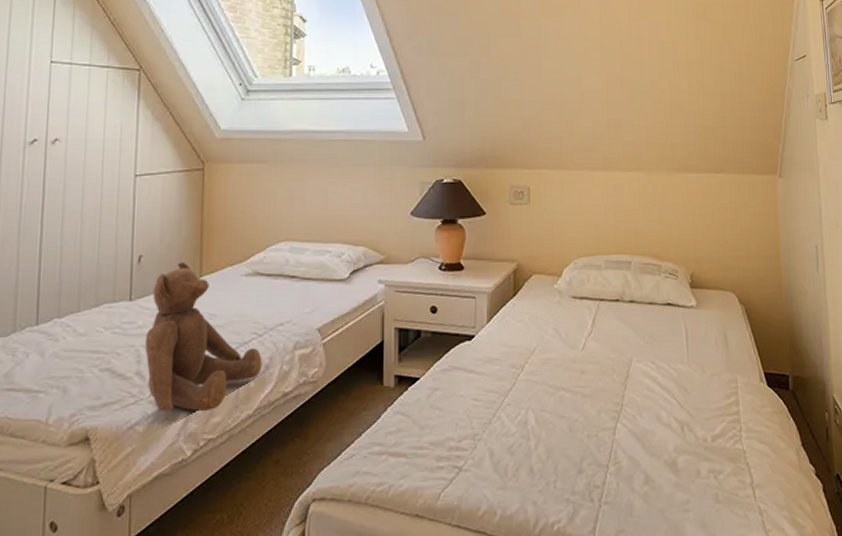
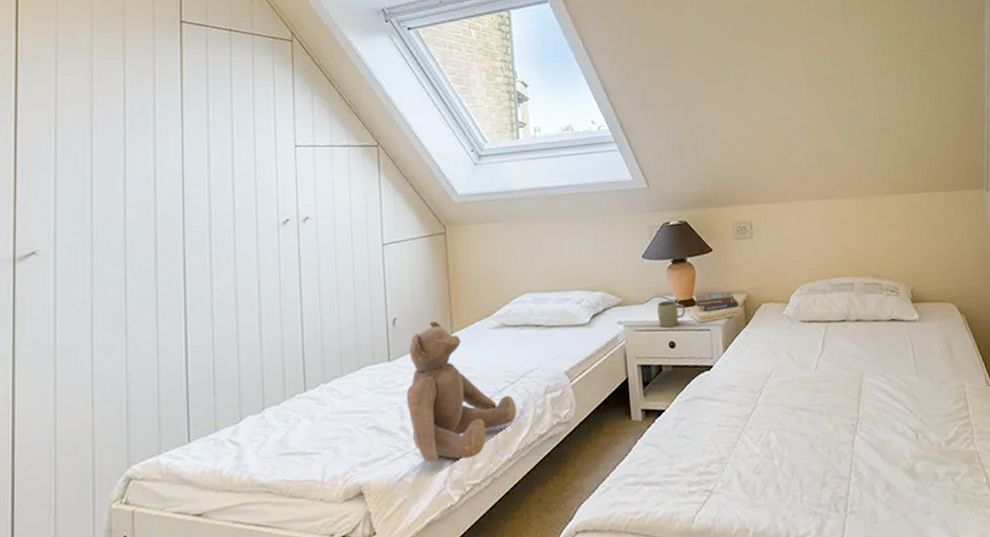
mug: none [422,262,452,291] -> present [657,300,686,328]
books: none [456,258,512,290] -> present [689,291,743,324]

